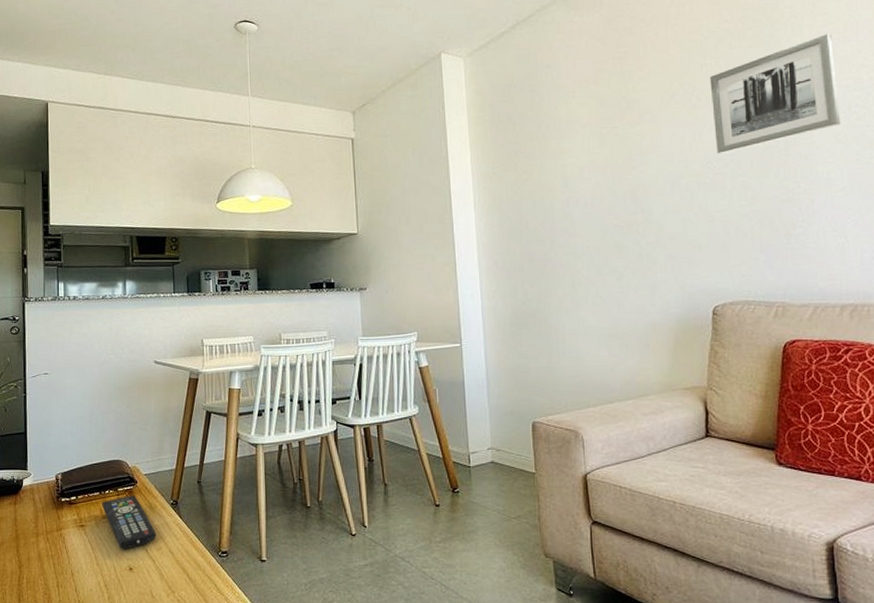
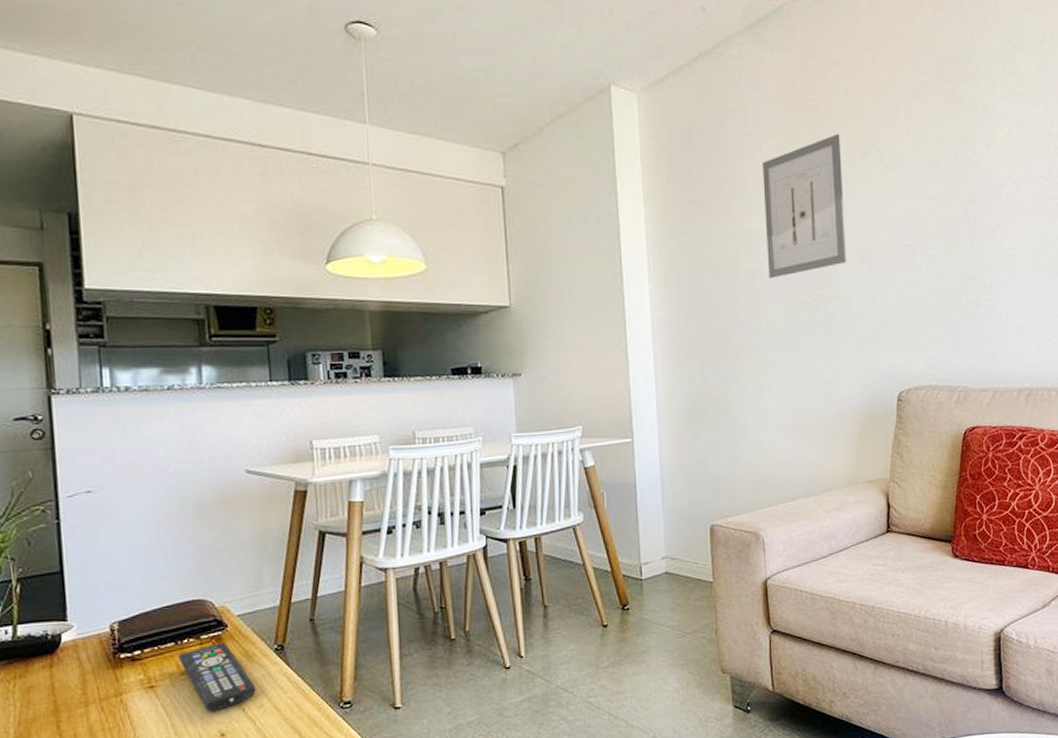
wall art: none [575,79,658,206] -> present [763,133,847,278]
wall art: present [709,34,841,155] -> none [903,95,1027,224]

